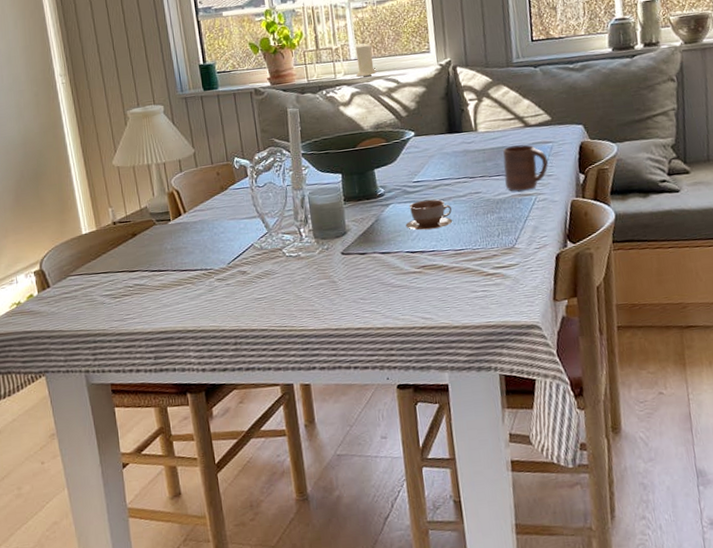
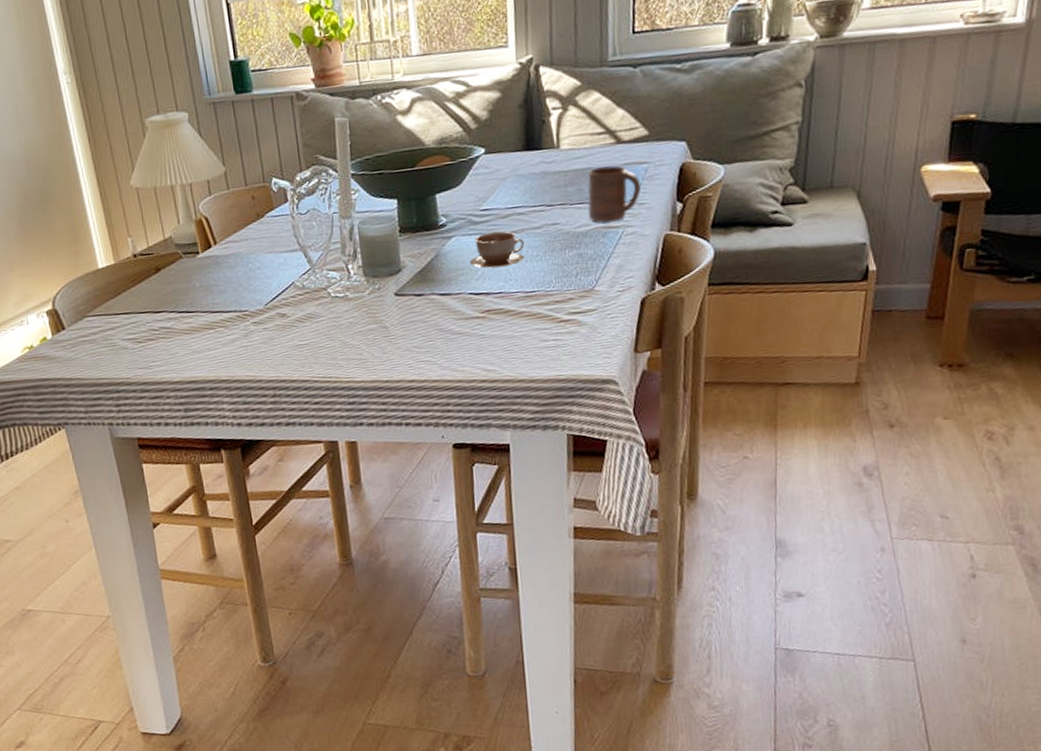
candle: present [355,41,377,77] -> none [417,32,443,78]

